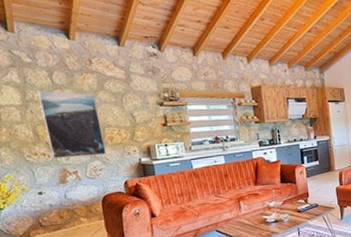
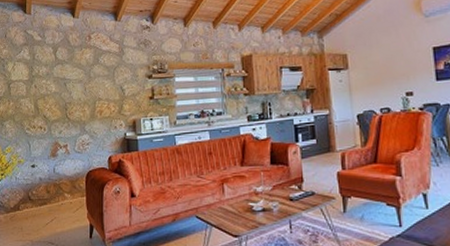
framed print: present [37,91,106,158] -> none [42,66,95,131]

